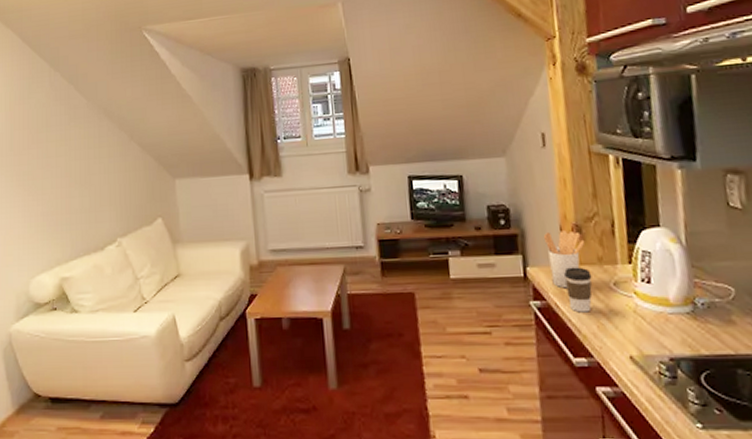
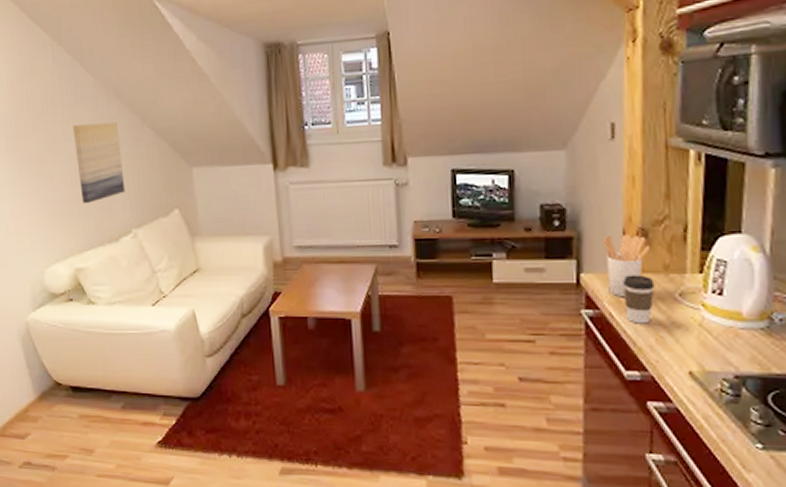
wall art: none [65,139,112,215] -> present [72,122,125,203]

